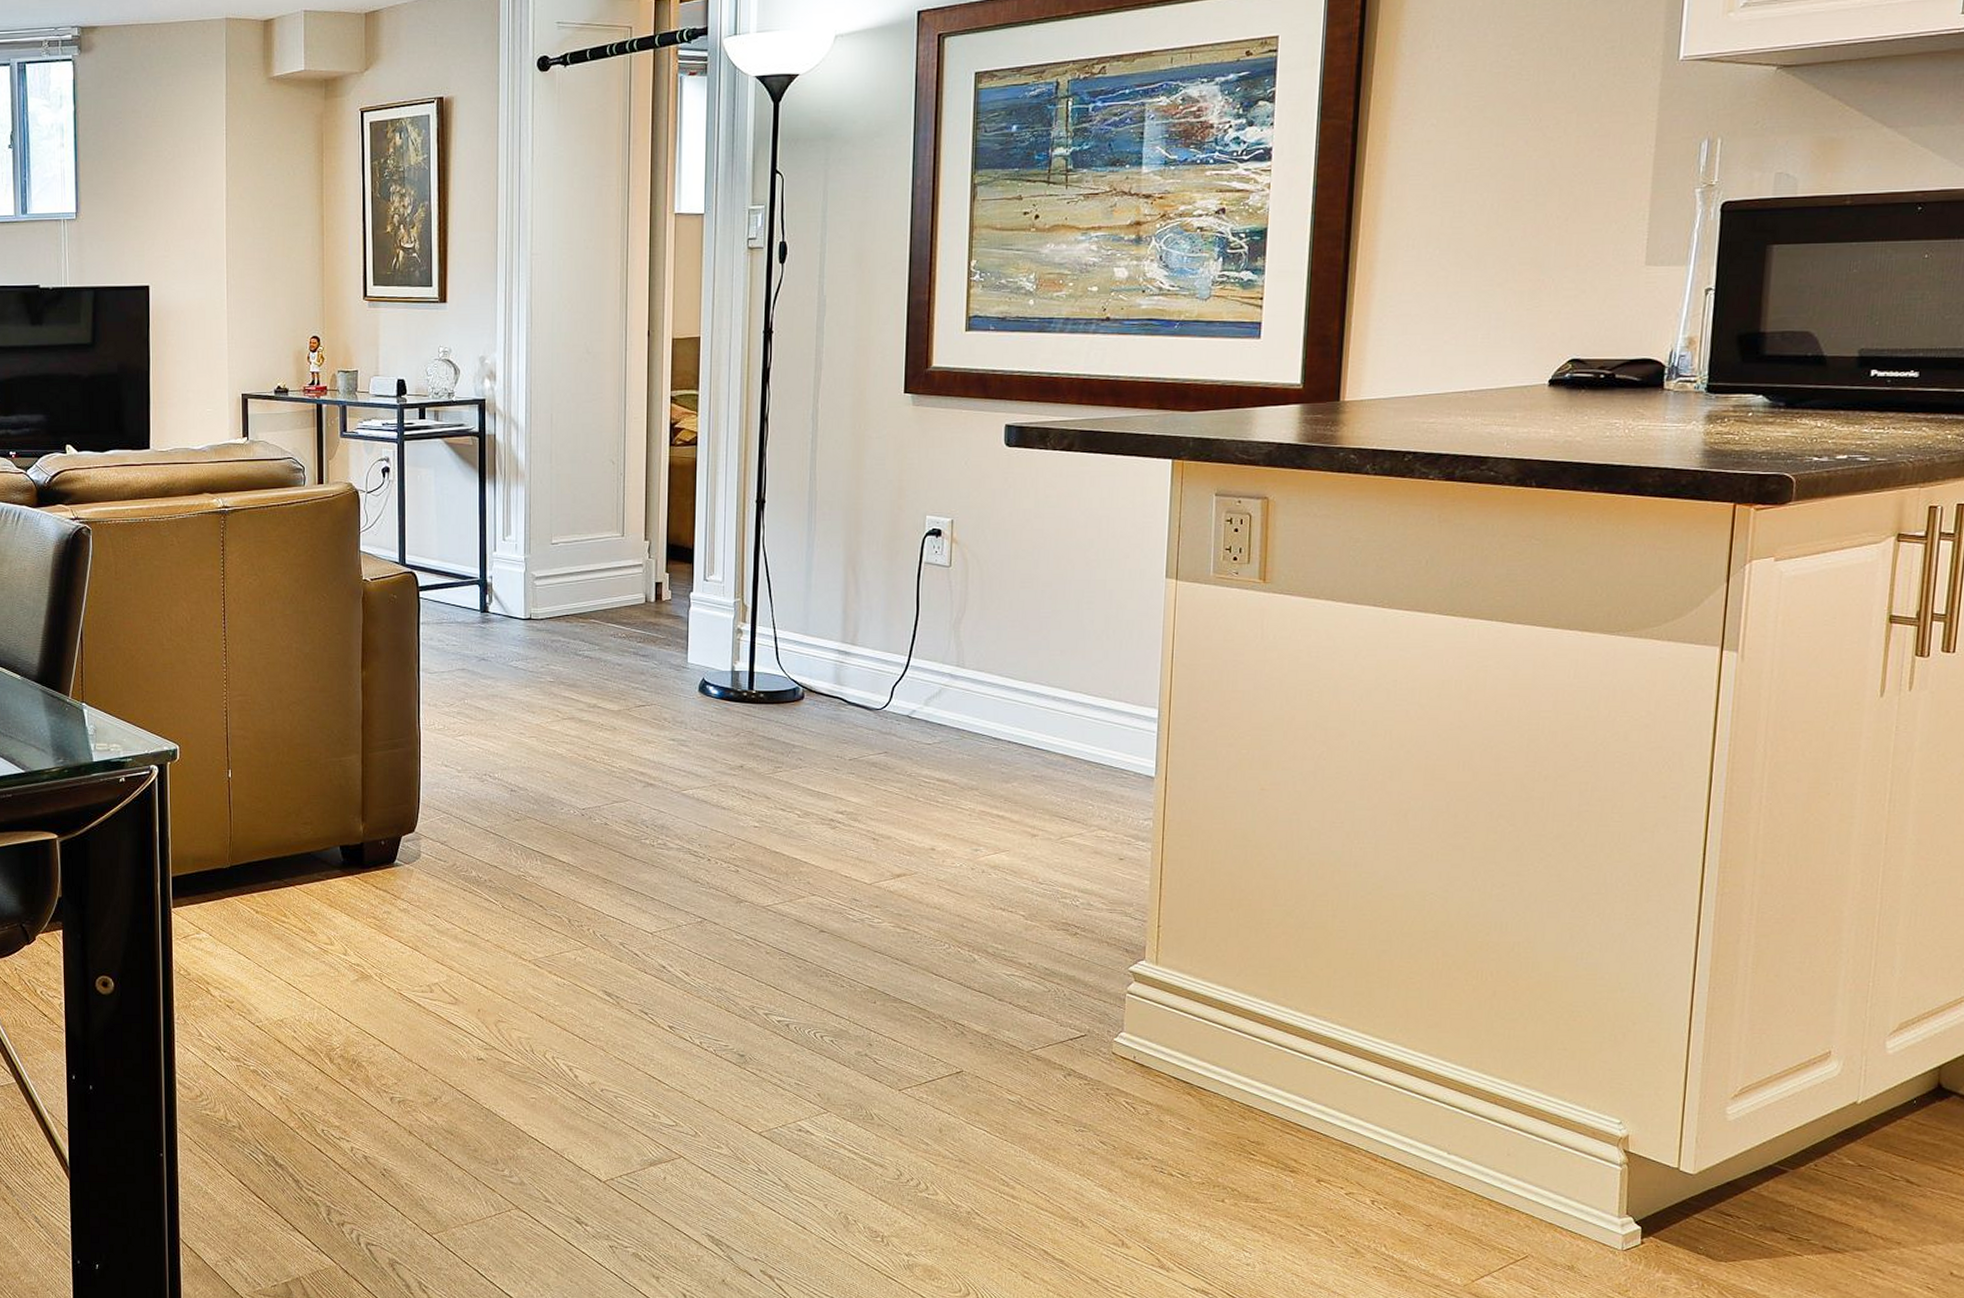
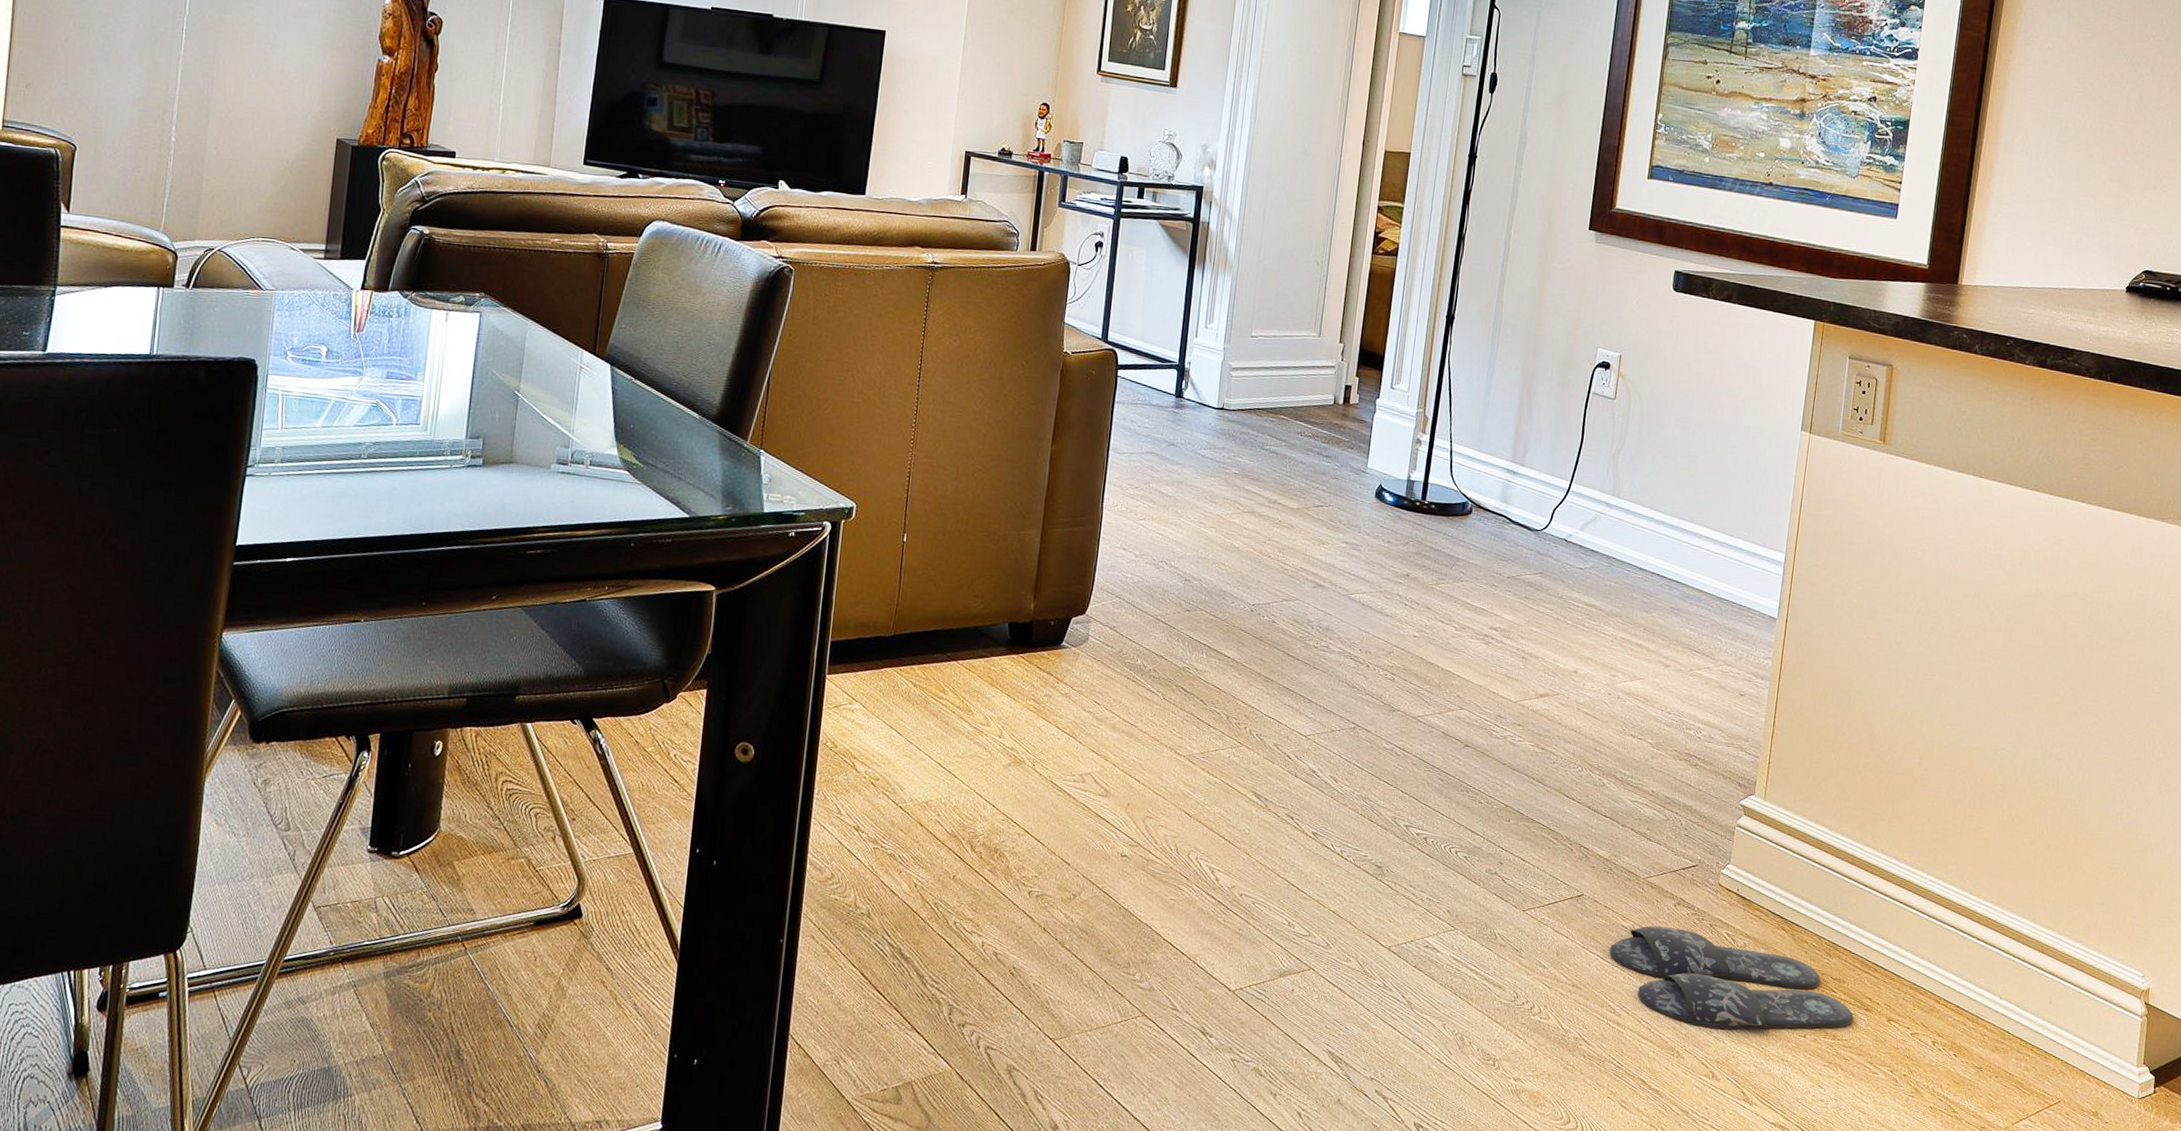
slippers: none [997,1097,1277,1197] -> present [1609,925,1854,1030]

